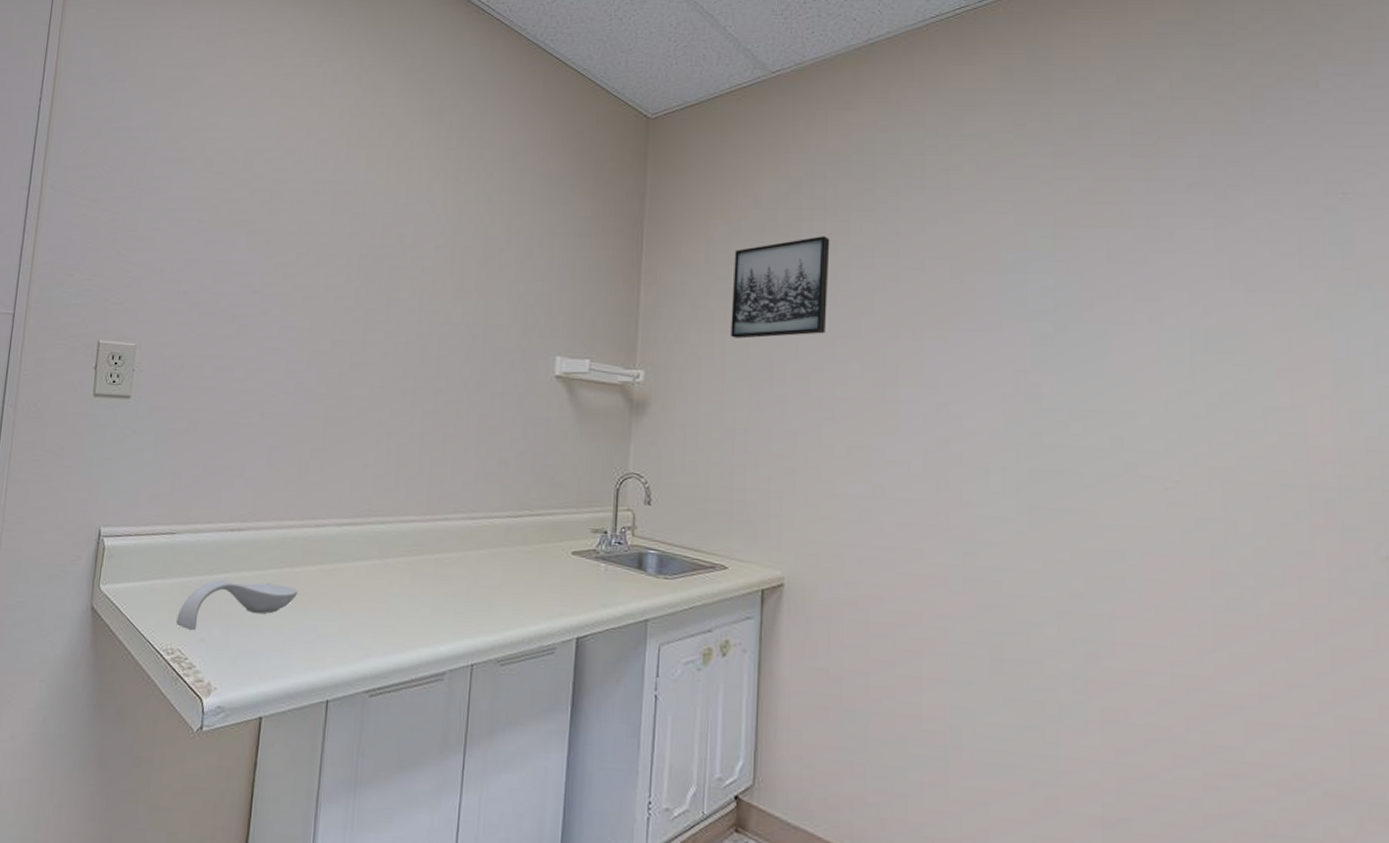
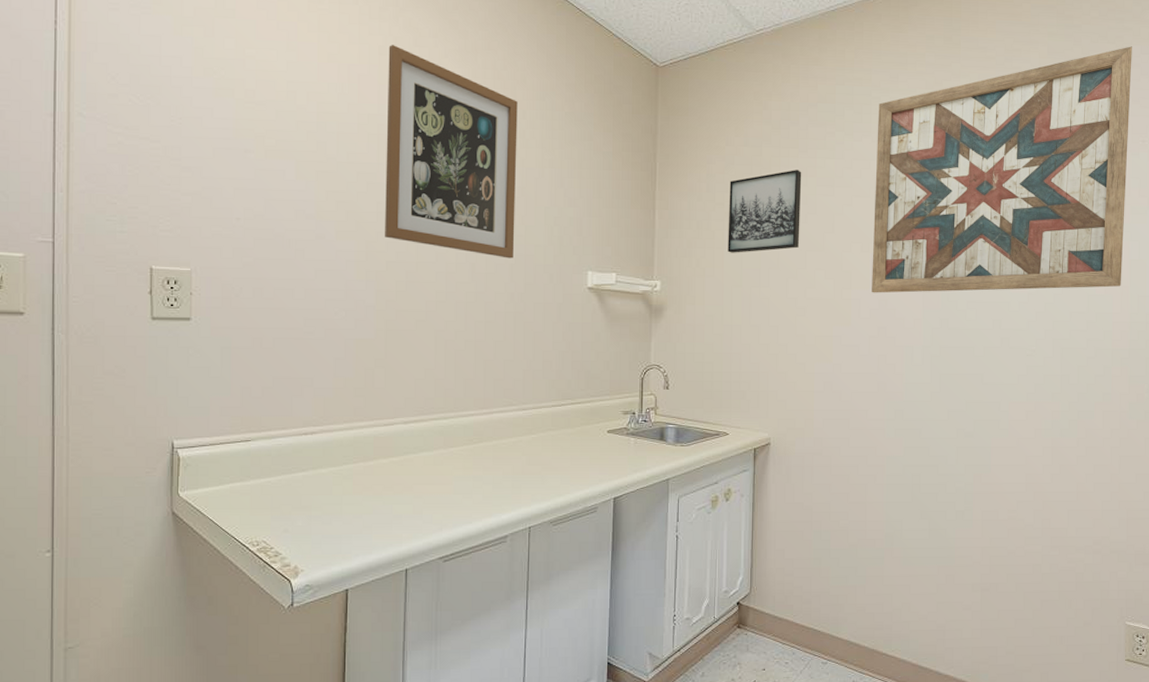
spoon rest: present [176,580,299,630] -> none [259,477,373,523]
wall art: none [331,107,485,340] -> present [385,45,518,259]
wall art: none [927,66,1320,397] -> present [872,46,1132,293]

